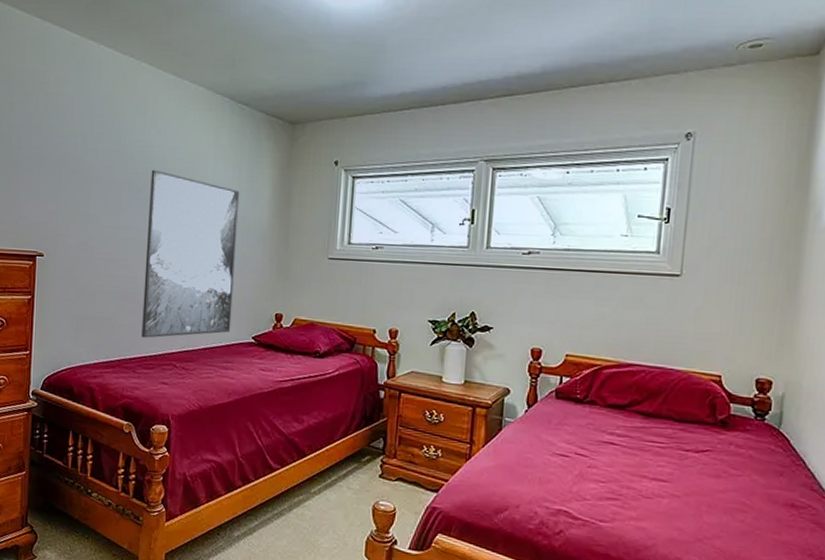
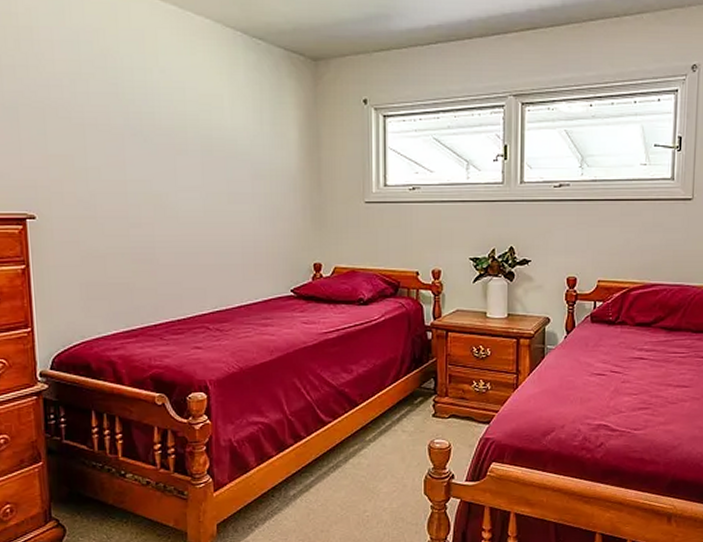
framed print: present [141,169,240,338] -> none [158,113,267,301]

